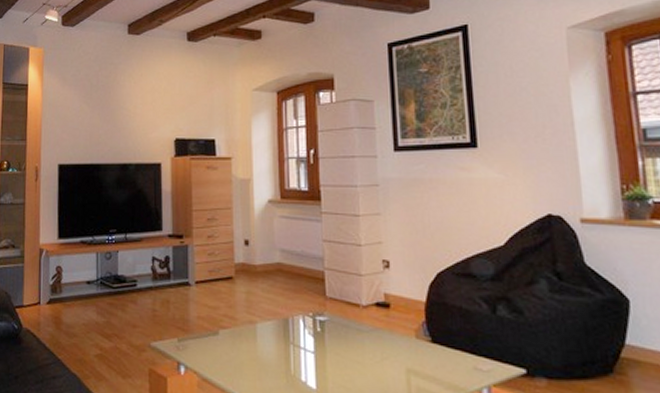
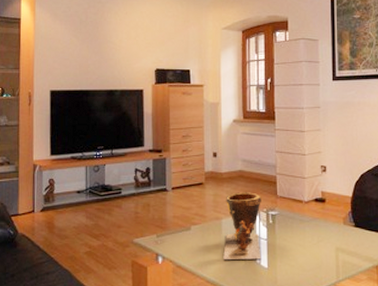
clay pot: none [259,290,308,378] -> present [223,192,261,260]

